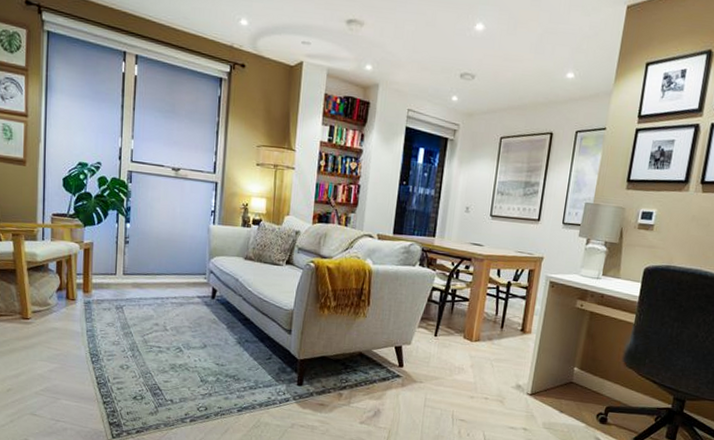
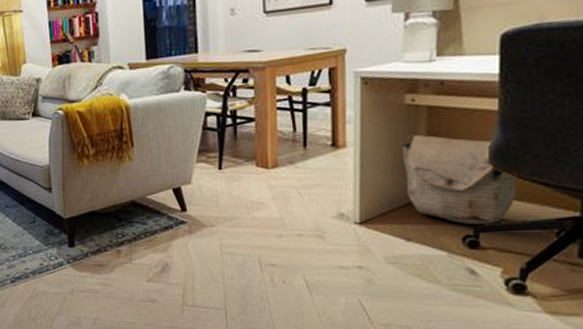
bag: none [566,331,638,406] -> present [401,134,517,224]

